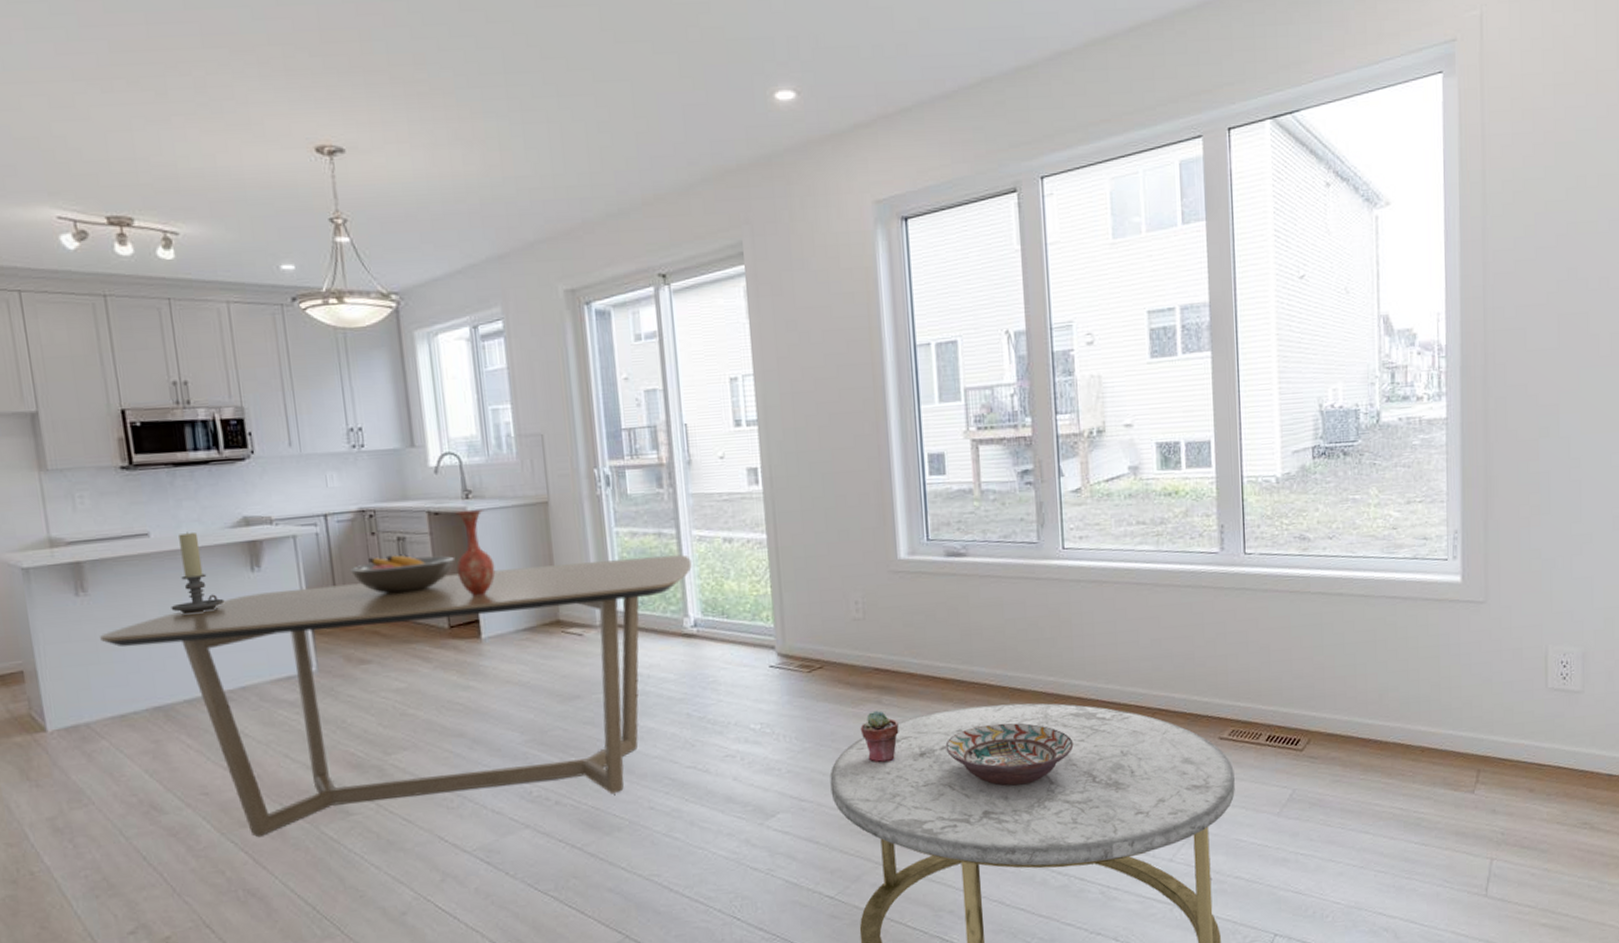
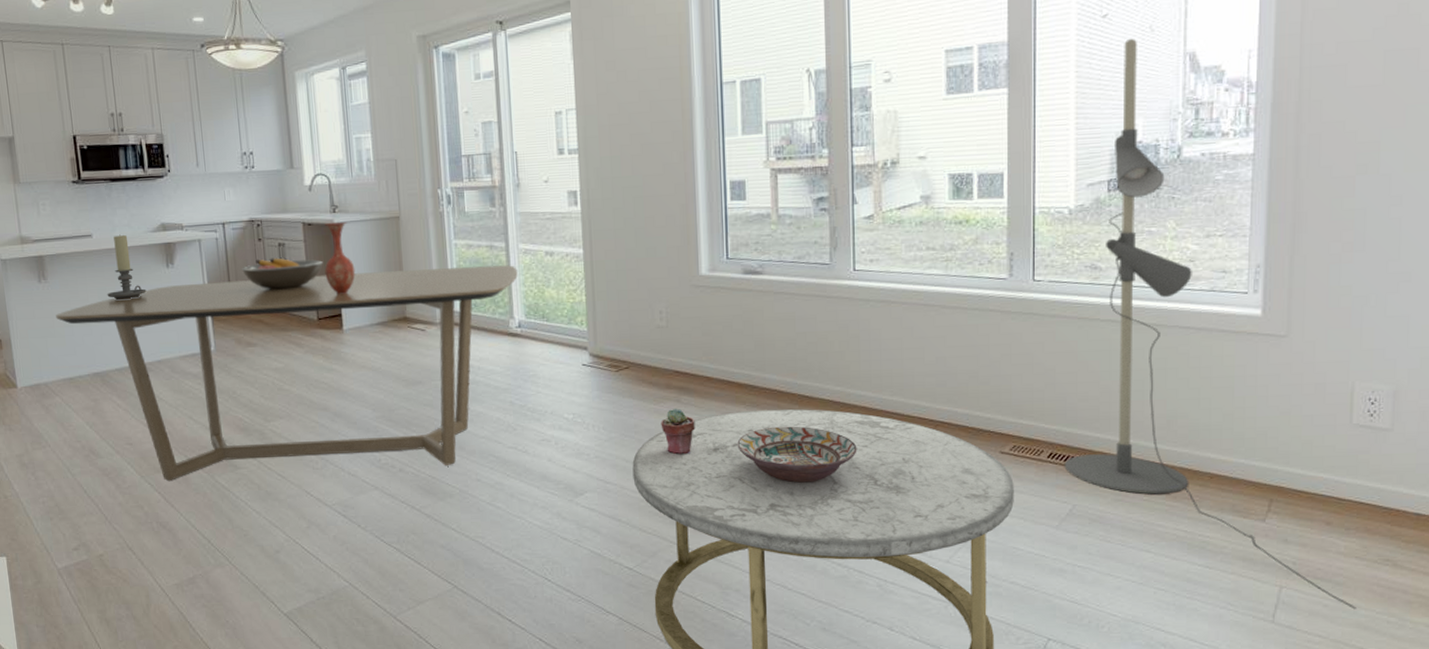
floor lamp: none [1282,300,1560,876] -> present [1064,38,1356,610]

